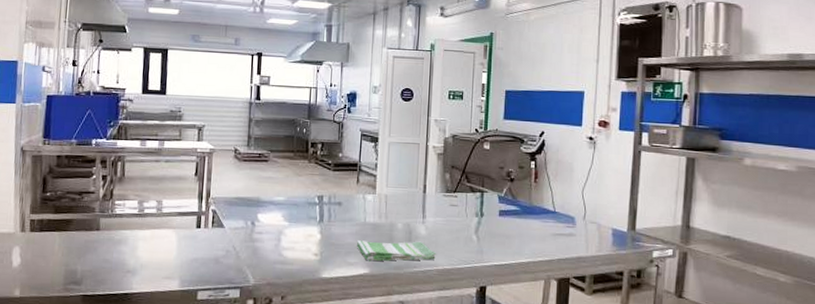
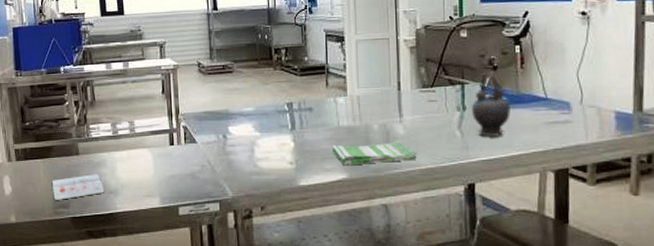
diary: none [66,251,122,276] -> present [52,174,105,200]
teapot: none [488,183,523,243] -> present [470,71,510,137]

